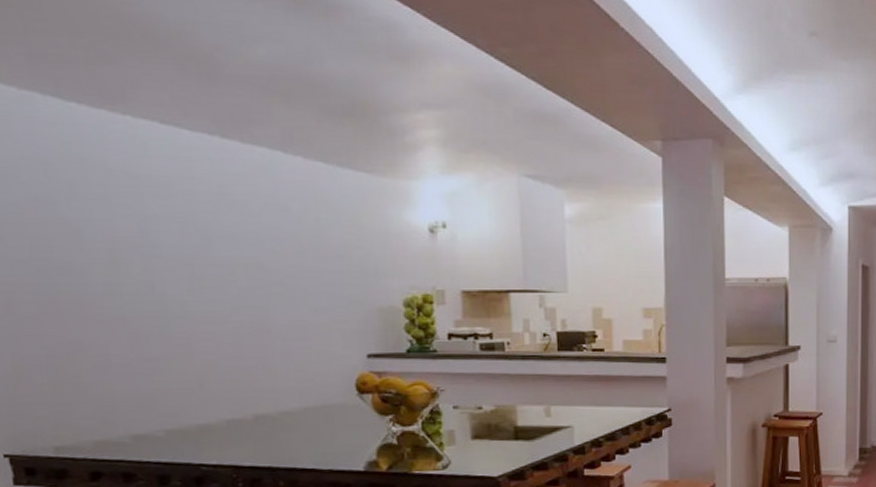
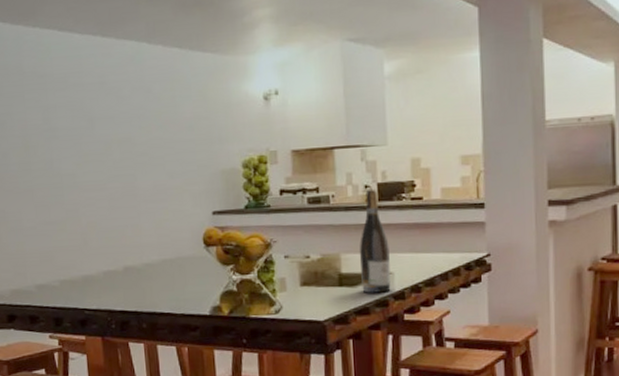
wine bottle: none [536,339,570,447] -> present [359,190,391,293]

